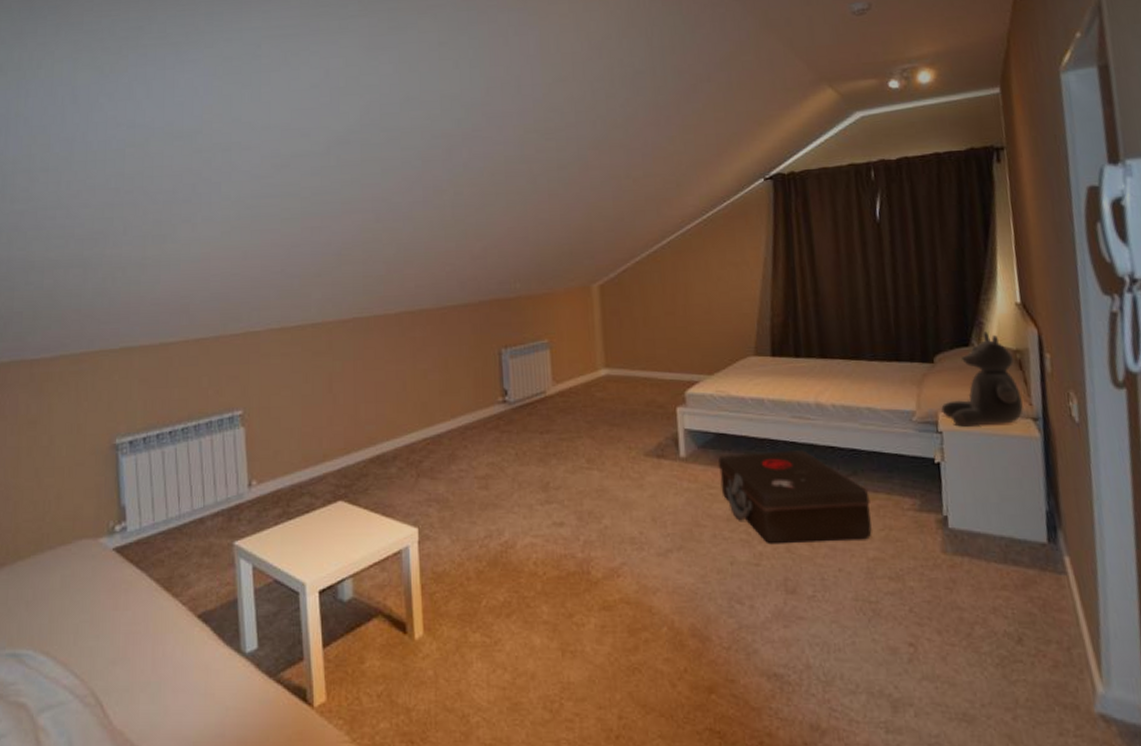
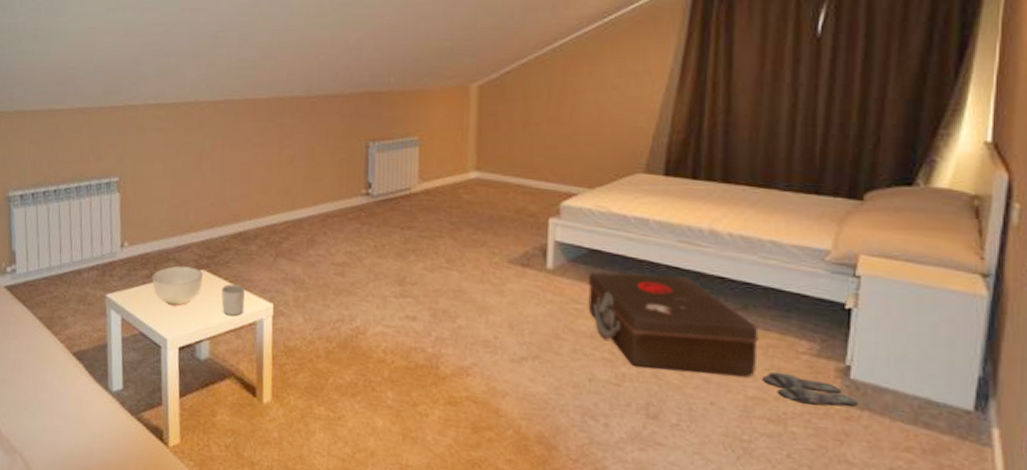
bowl: none [285,499,341,544] -> present [152,265,203,306]
mug: none [362,512,387,547] -> present [221,284,245,316]
slippers: none [879,530,958,558] -> present [763,371,858,407]
teddy bear: present [941,331,1023,427] -> none [864,171,971,277]

